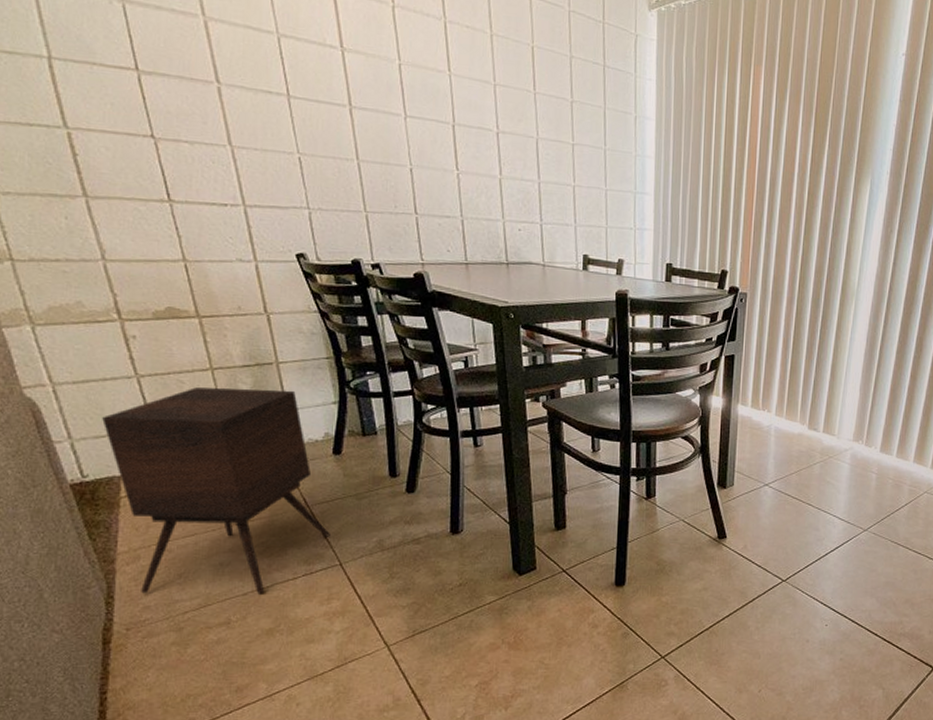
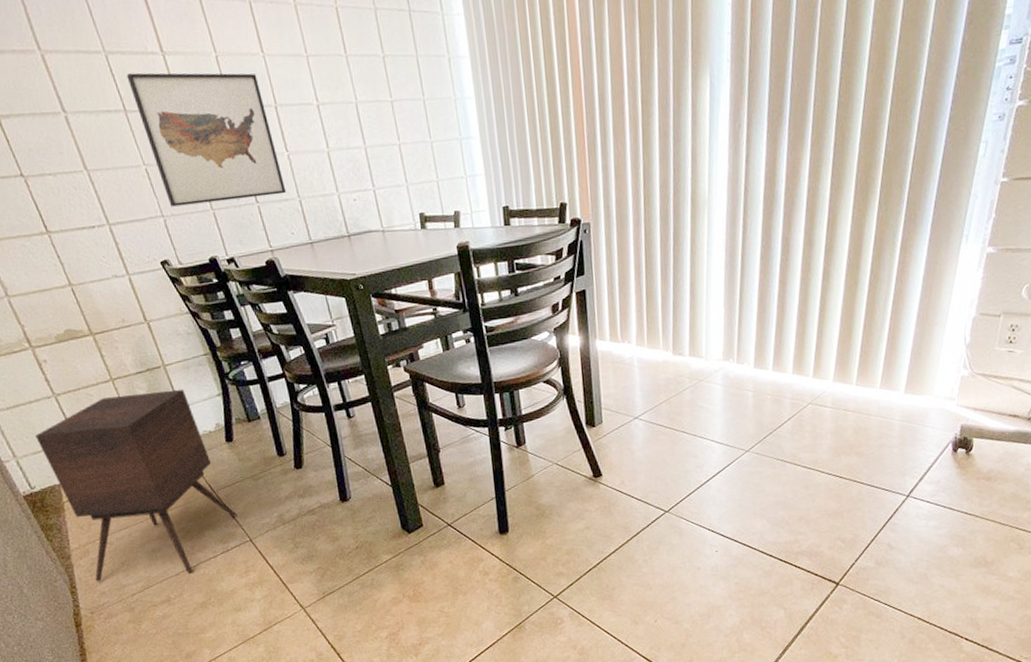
wall art: none [297,60,450,210] -> present [126,72,287,207]

